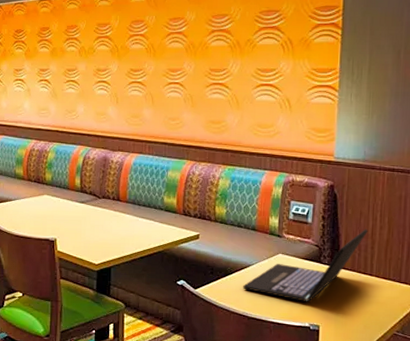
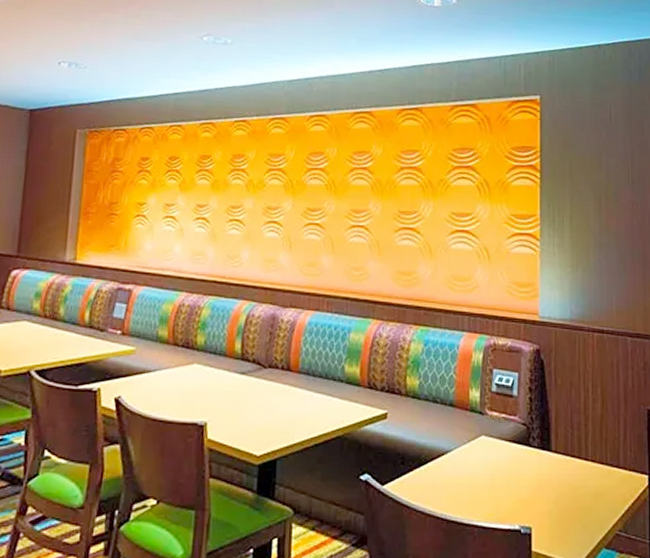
laptop: present [242,229,368,302] -> none [439,402,580,497]

